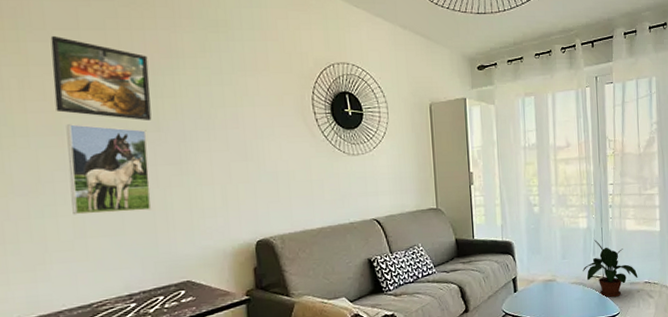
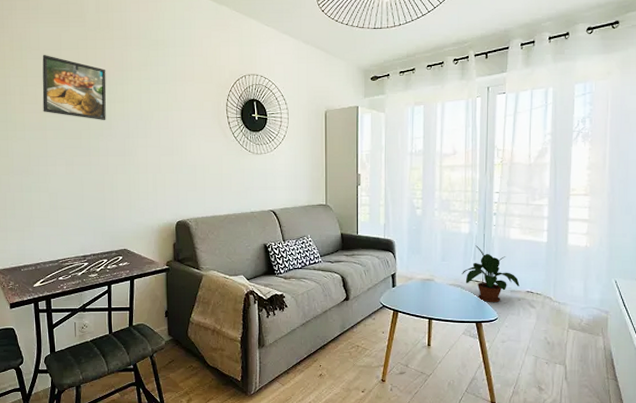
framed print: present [66,124,152,215] -> none [49,122,103,191]

